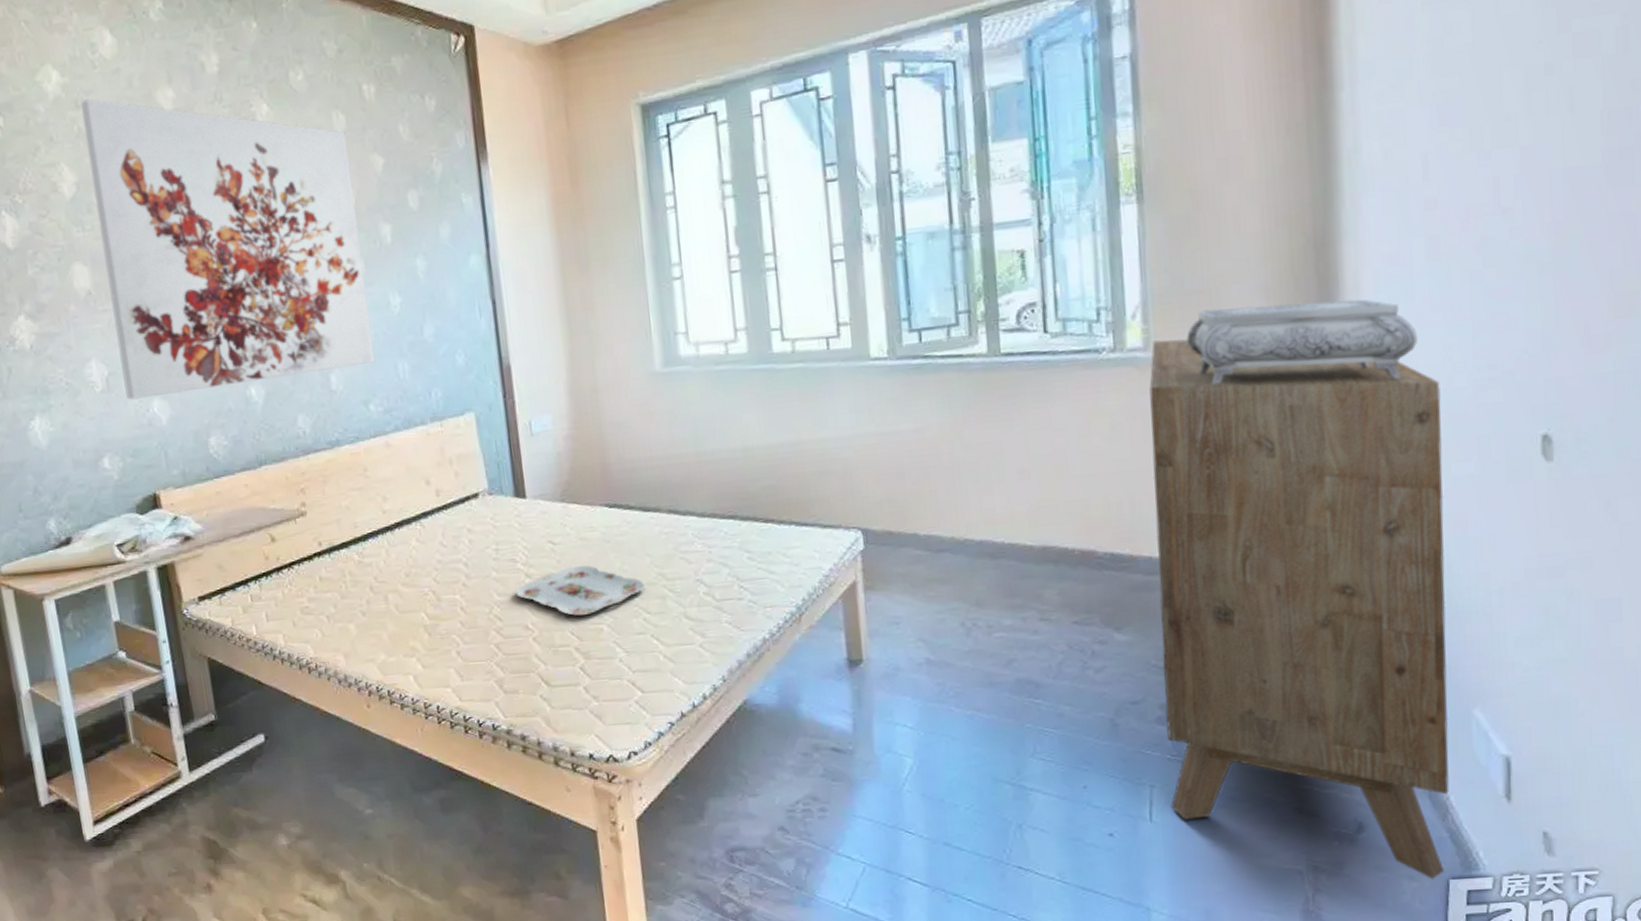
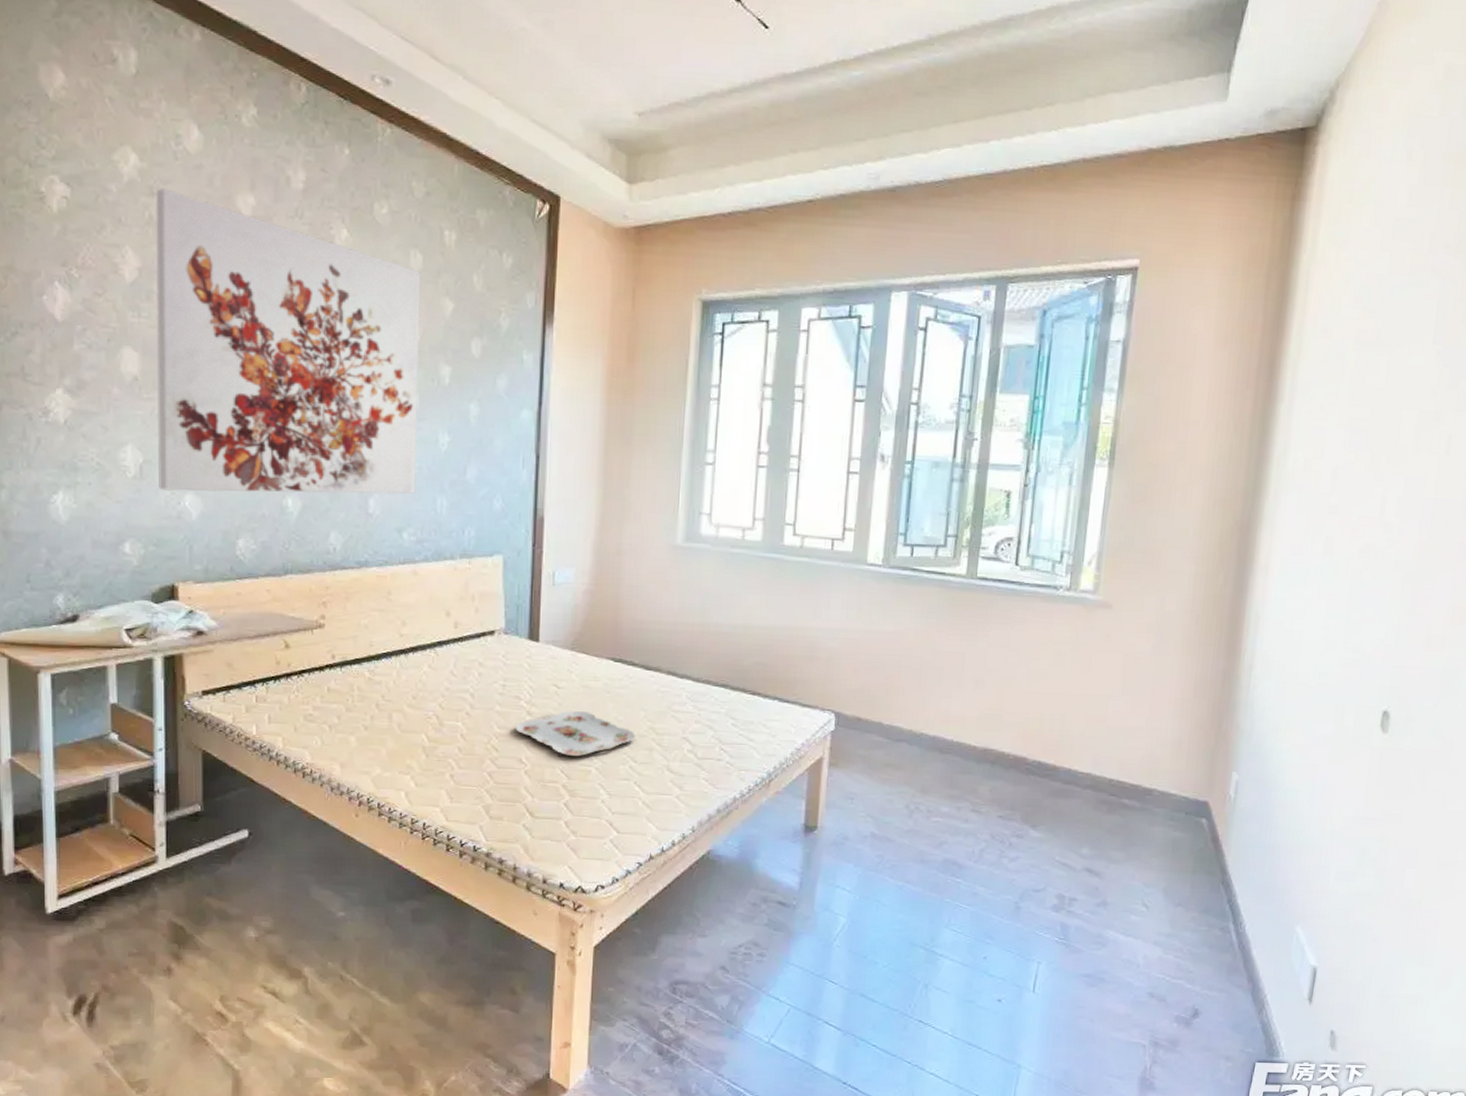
dresser: present [1149,339,1449,879] -> none [1051,586,1316,1061]
jewelry box: present [1186,298,1417,386] -> none [1128,567,1305,650]

